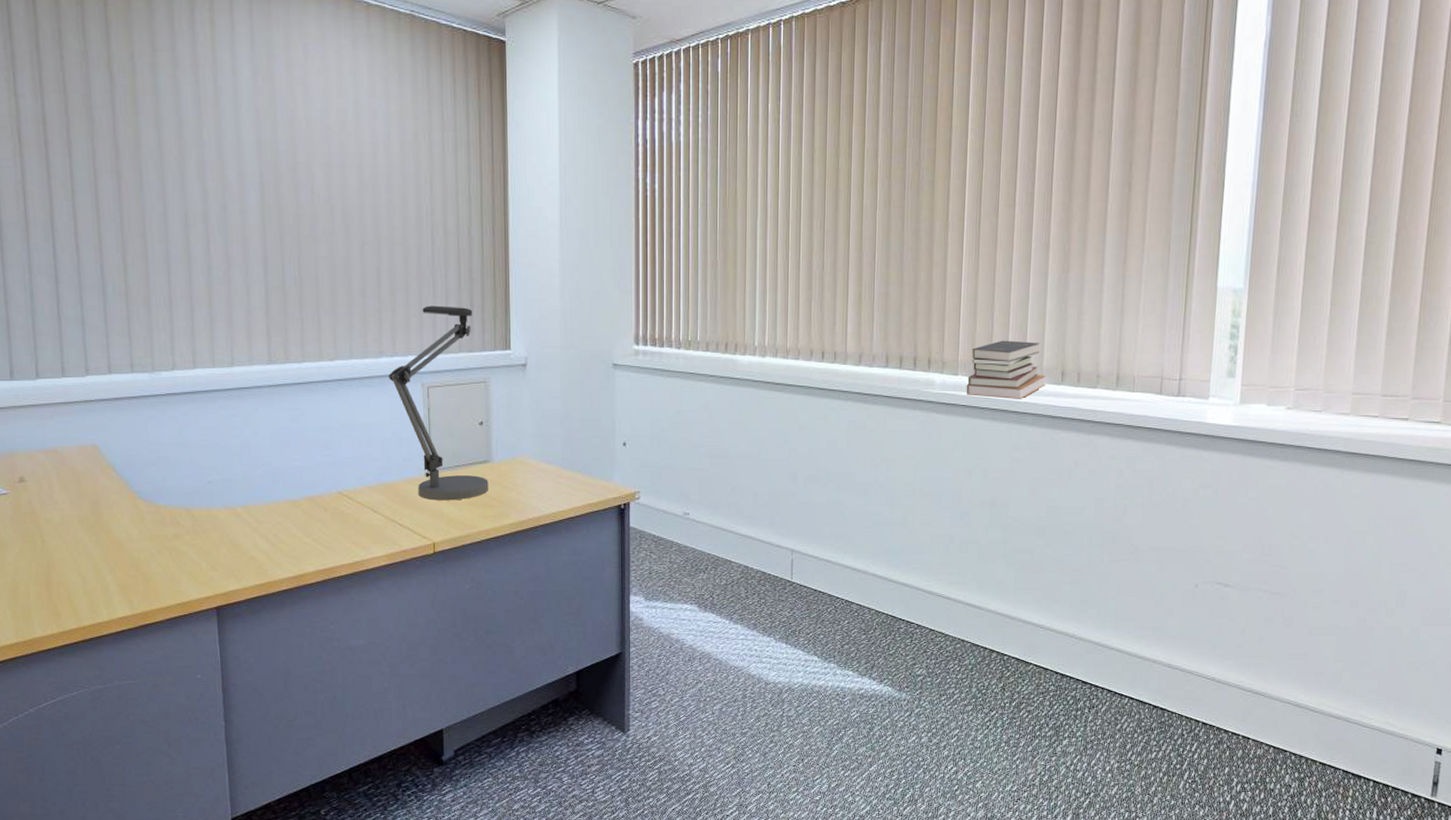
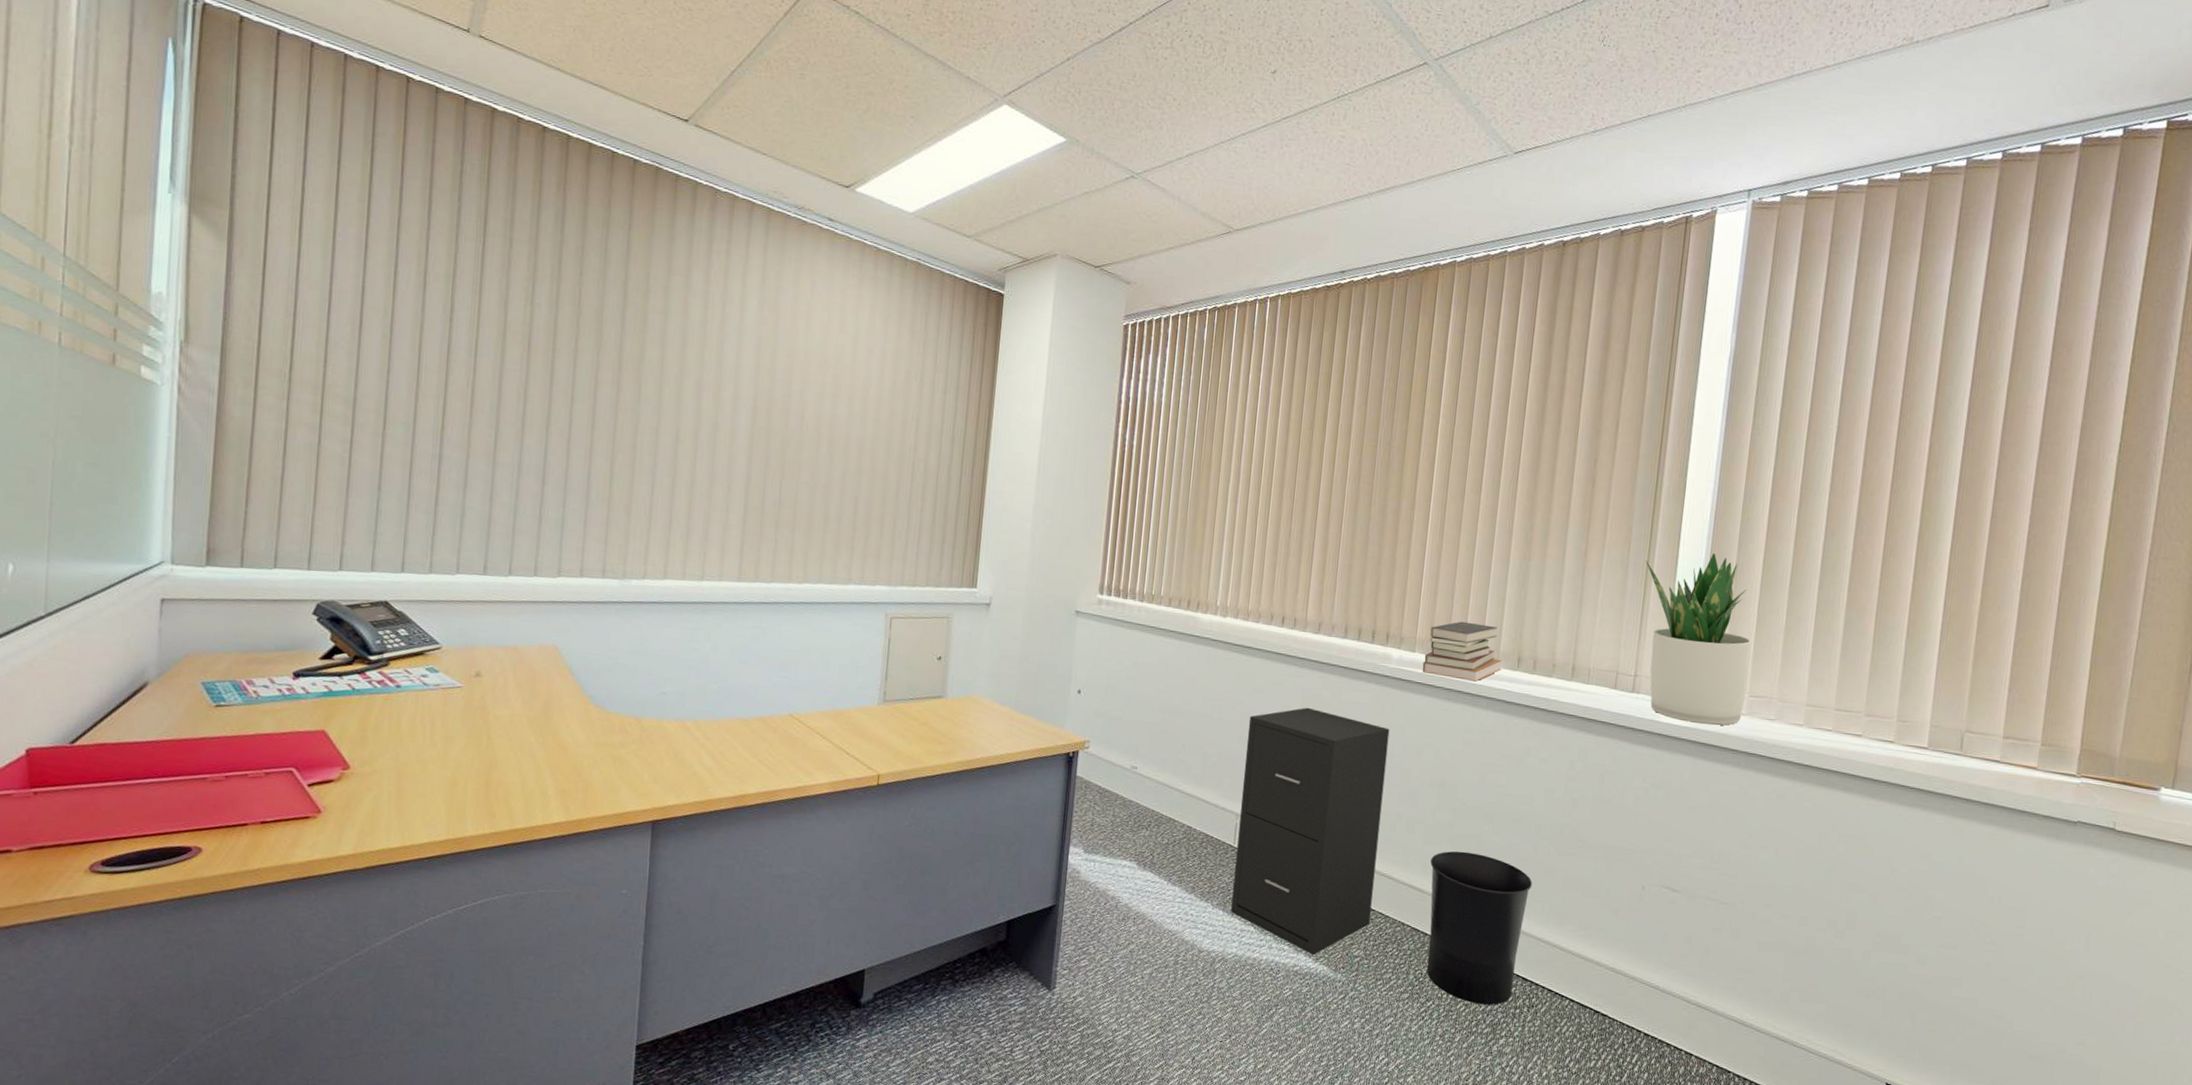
desk lamp: present [389,305,489,501] -> none [854,538,944,734]
filing cabinet: none [794,439,938,677] -> present [1231,707,1390,955]
waste bin: none [986,566,1087,709] -> present [1426,851,1532,1005]
planter: none [1186,249,1296,422] -> present [1646,553,1752,726]

